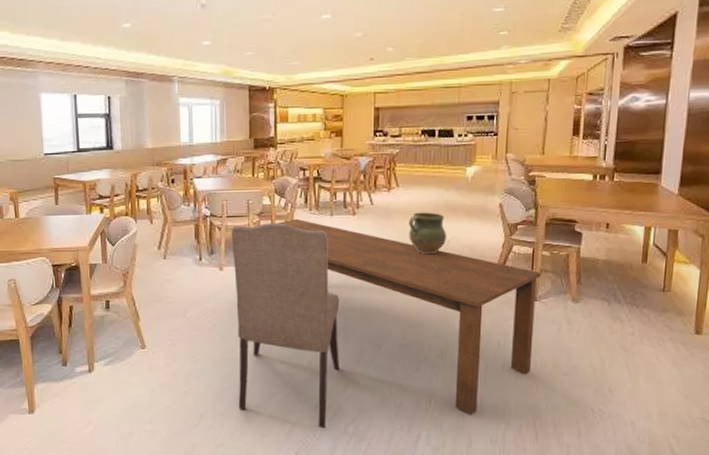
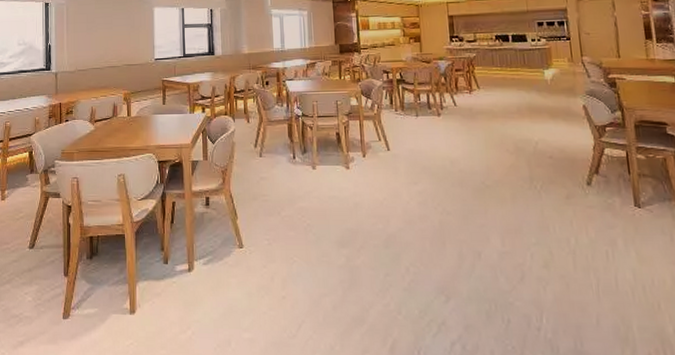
chair: present [231,223,341,429] -> none [322,123,440,346]
dining table: present [278,219,541,415] -> none [366,120,649,338]
ceramic jug: present [409,212,447,254] -> none [494,113,535,156]

